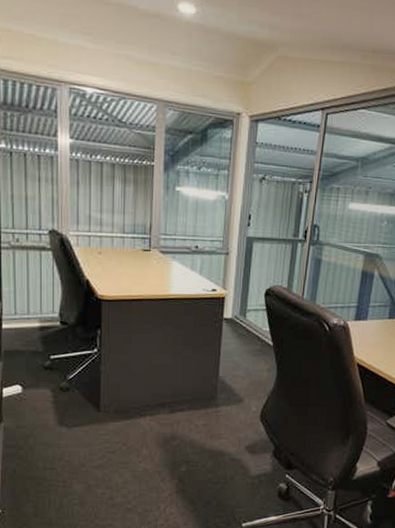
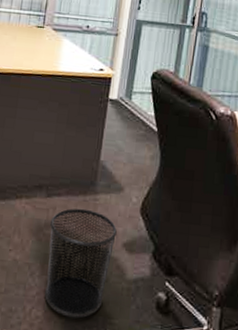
waste bin: none [175,420,239,511] -> present [45,208,117,318]

